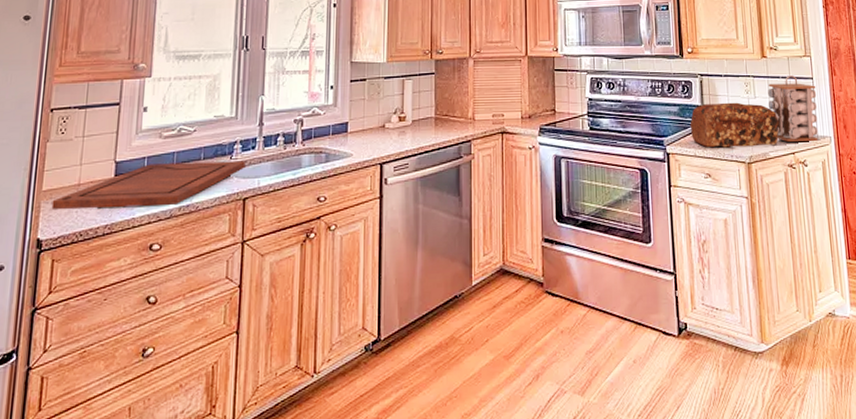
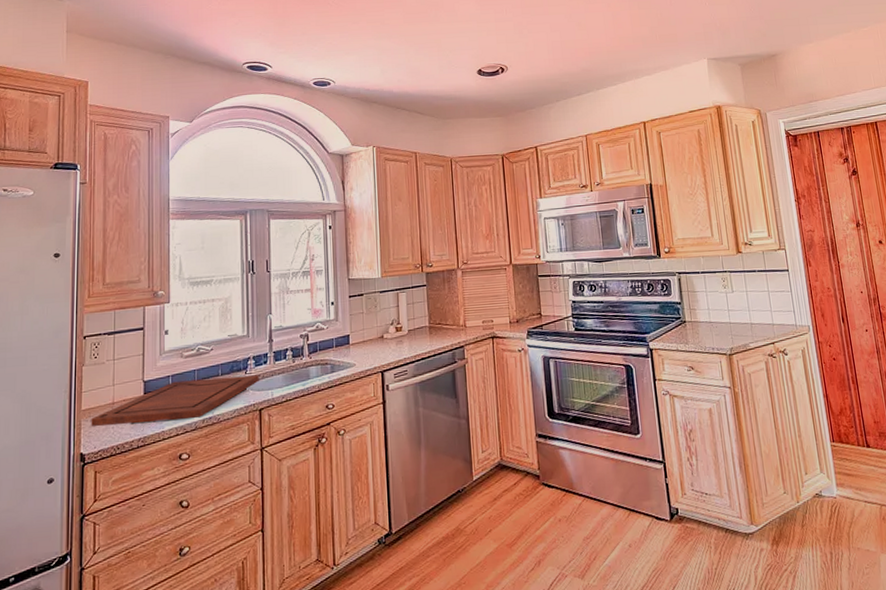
bread loaf: present [690,102,779,148] -> none [670,297,758,342]
spice rack: present [767,74,819,143] -> none [745,268,797,333]

